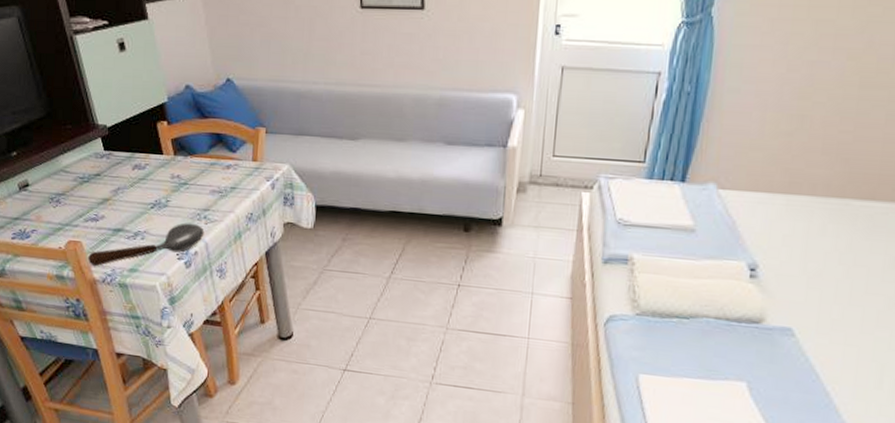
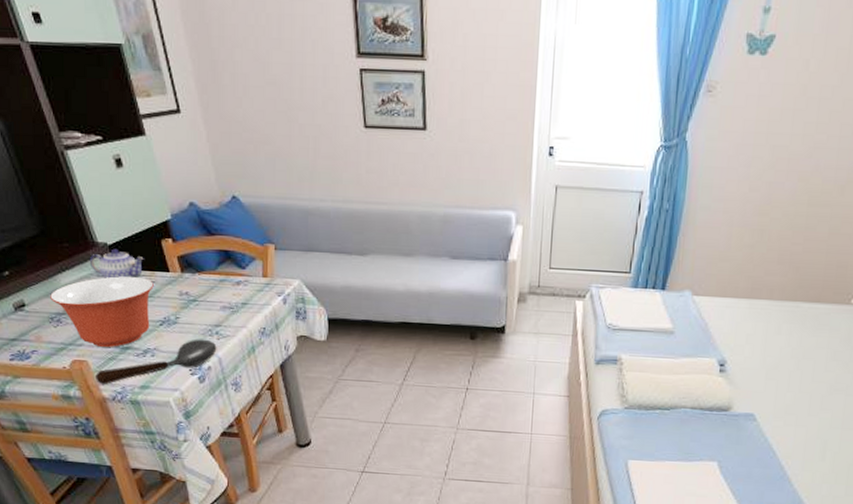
mixing bowl: none [52,158,148,229] -> present [50,276,154,347]
teapot: none [89,130,140,161] -> present [89,248,144,279]

